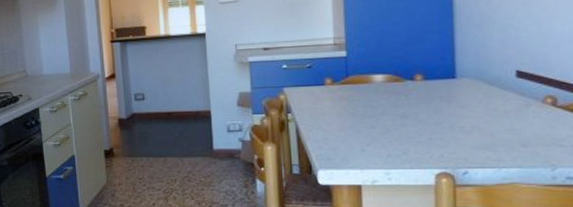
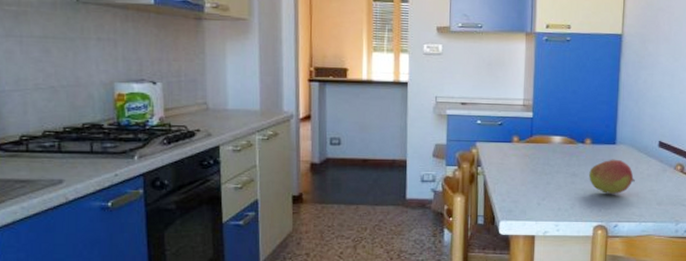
fruit: none [423,95,487,137] -> present [589,159,635,195]

